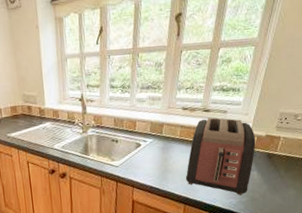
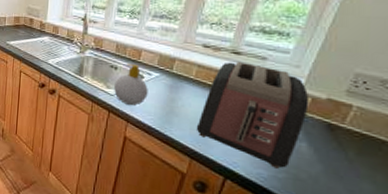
soap bottle: none [117,134,146,172] -> present [114,63,148,105]

